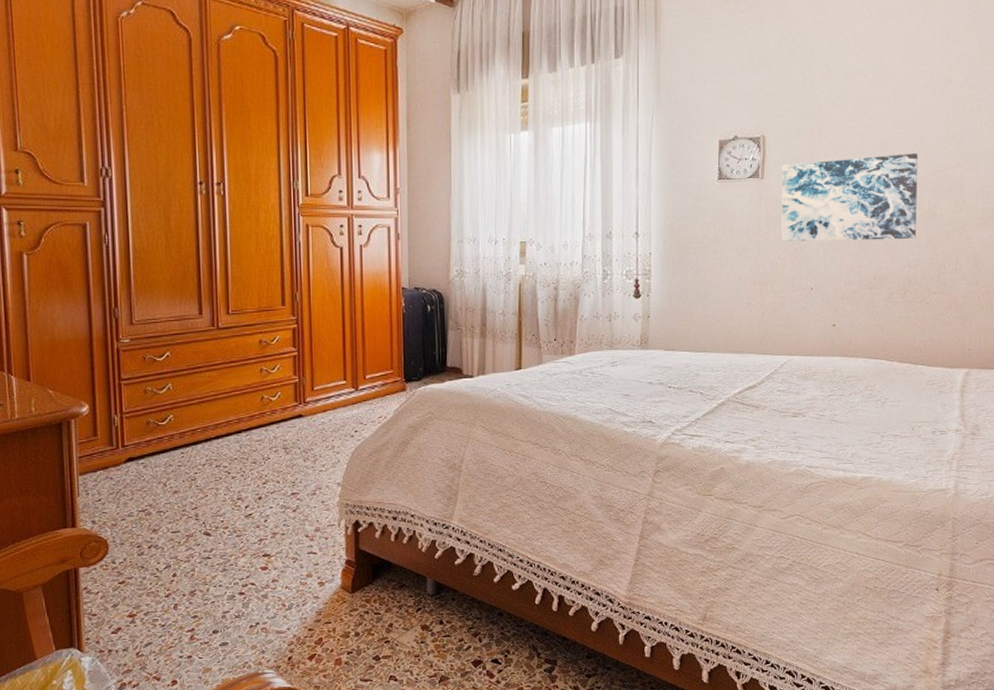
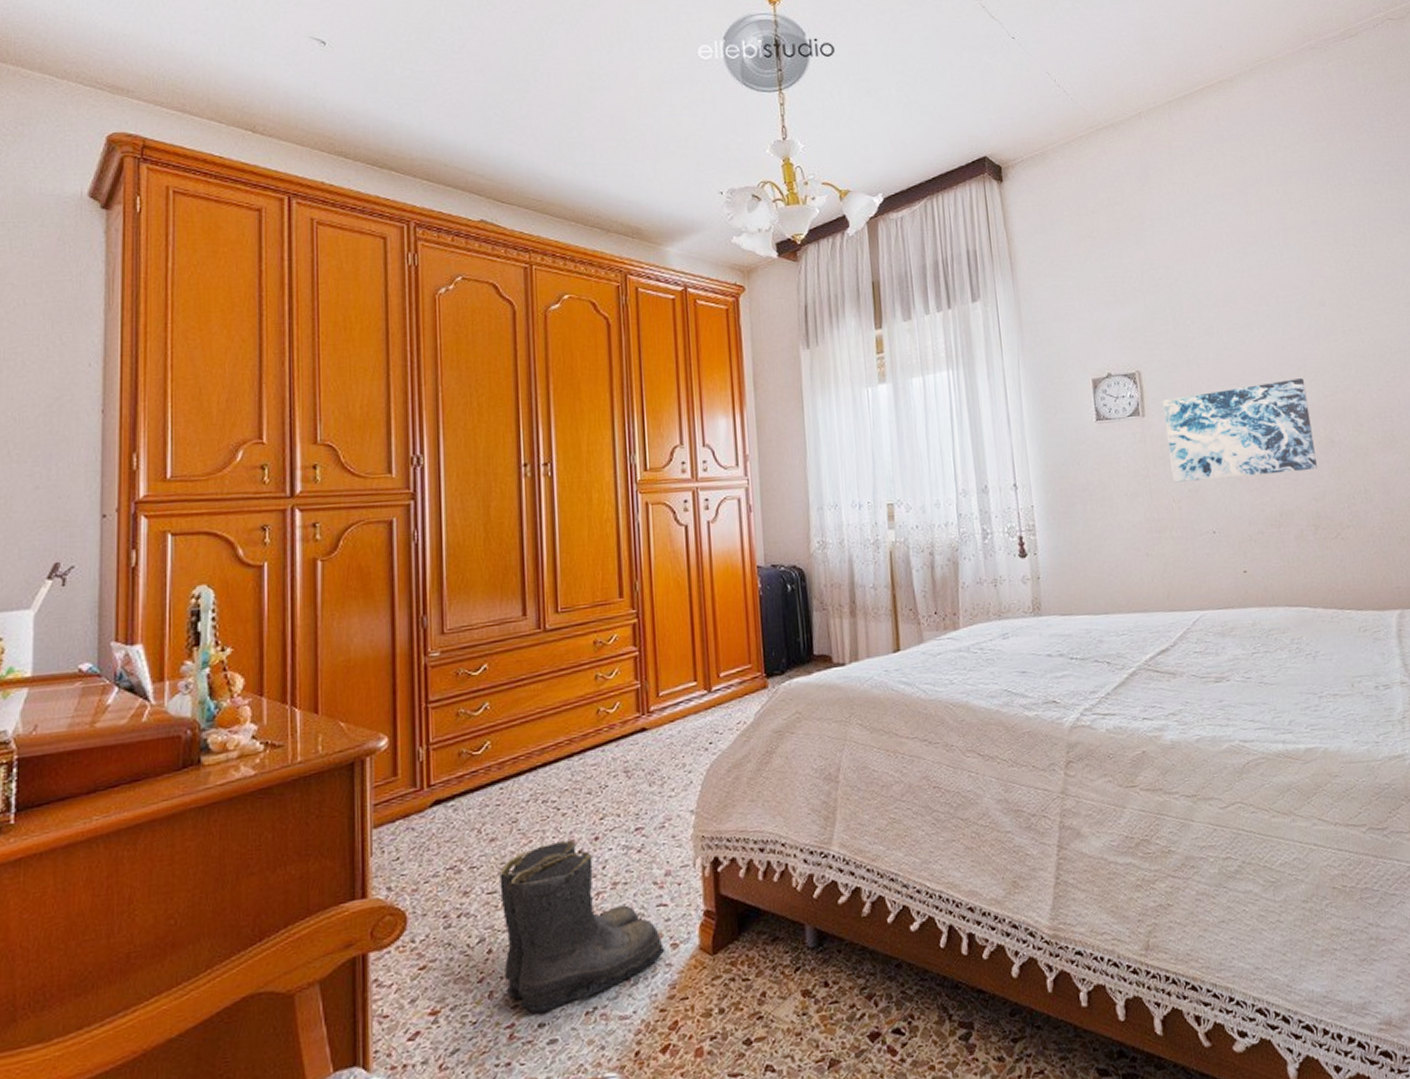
boots: none [181,497,314,622] -> present [499,840,666,1013]

